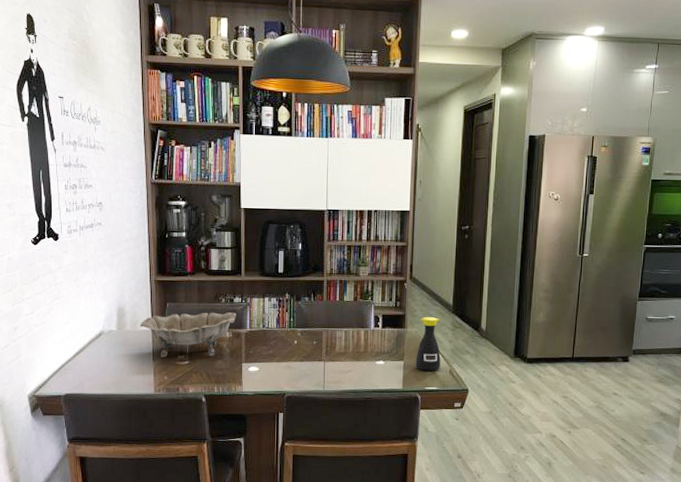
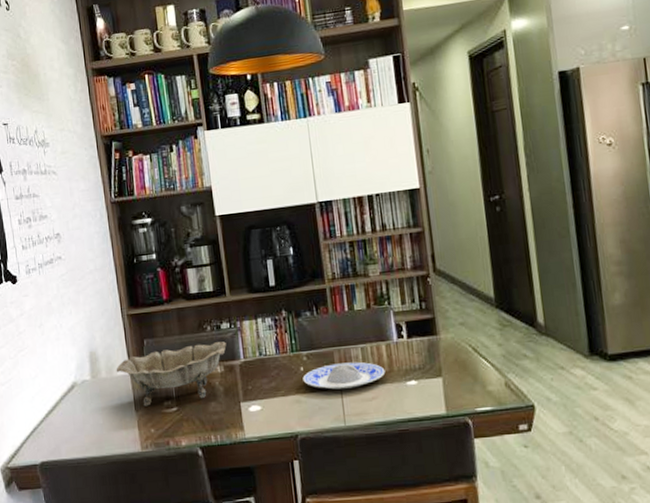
plate: none [295,341,361,362] -> present [303,362,385,390]
bottle: present [415,317,441,372] -> none [455,316,492,388]

